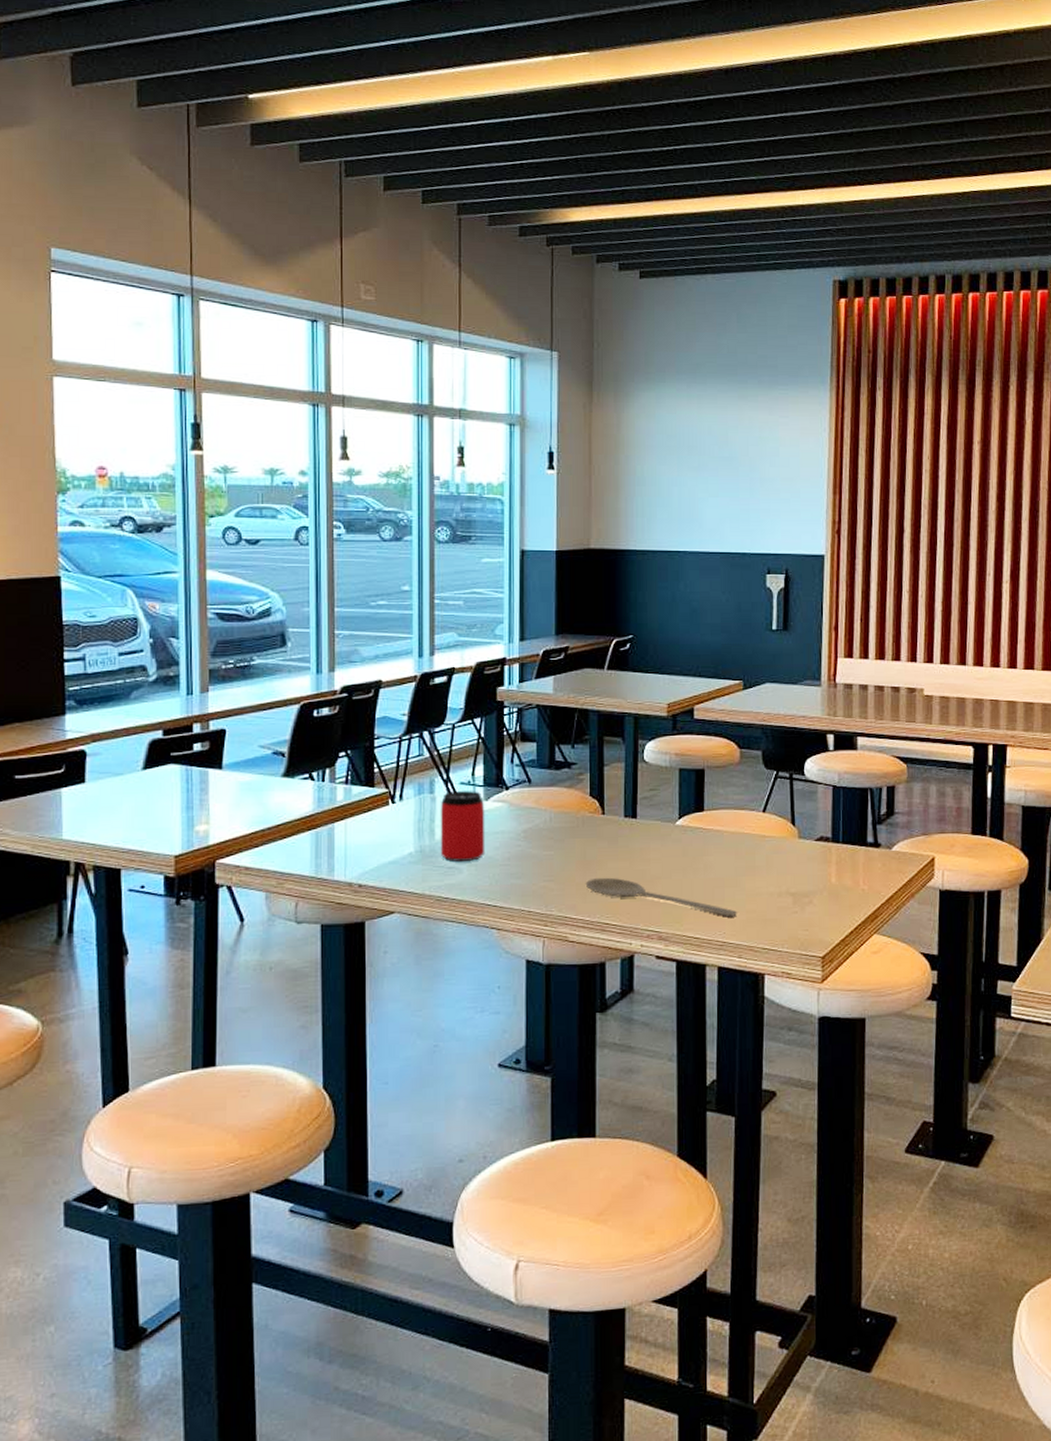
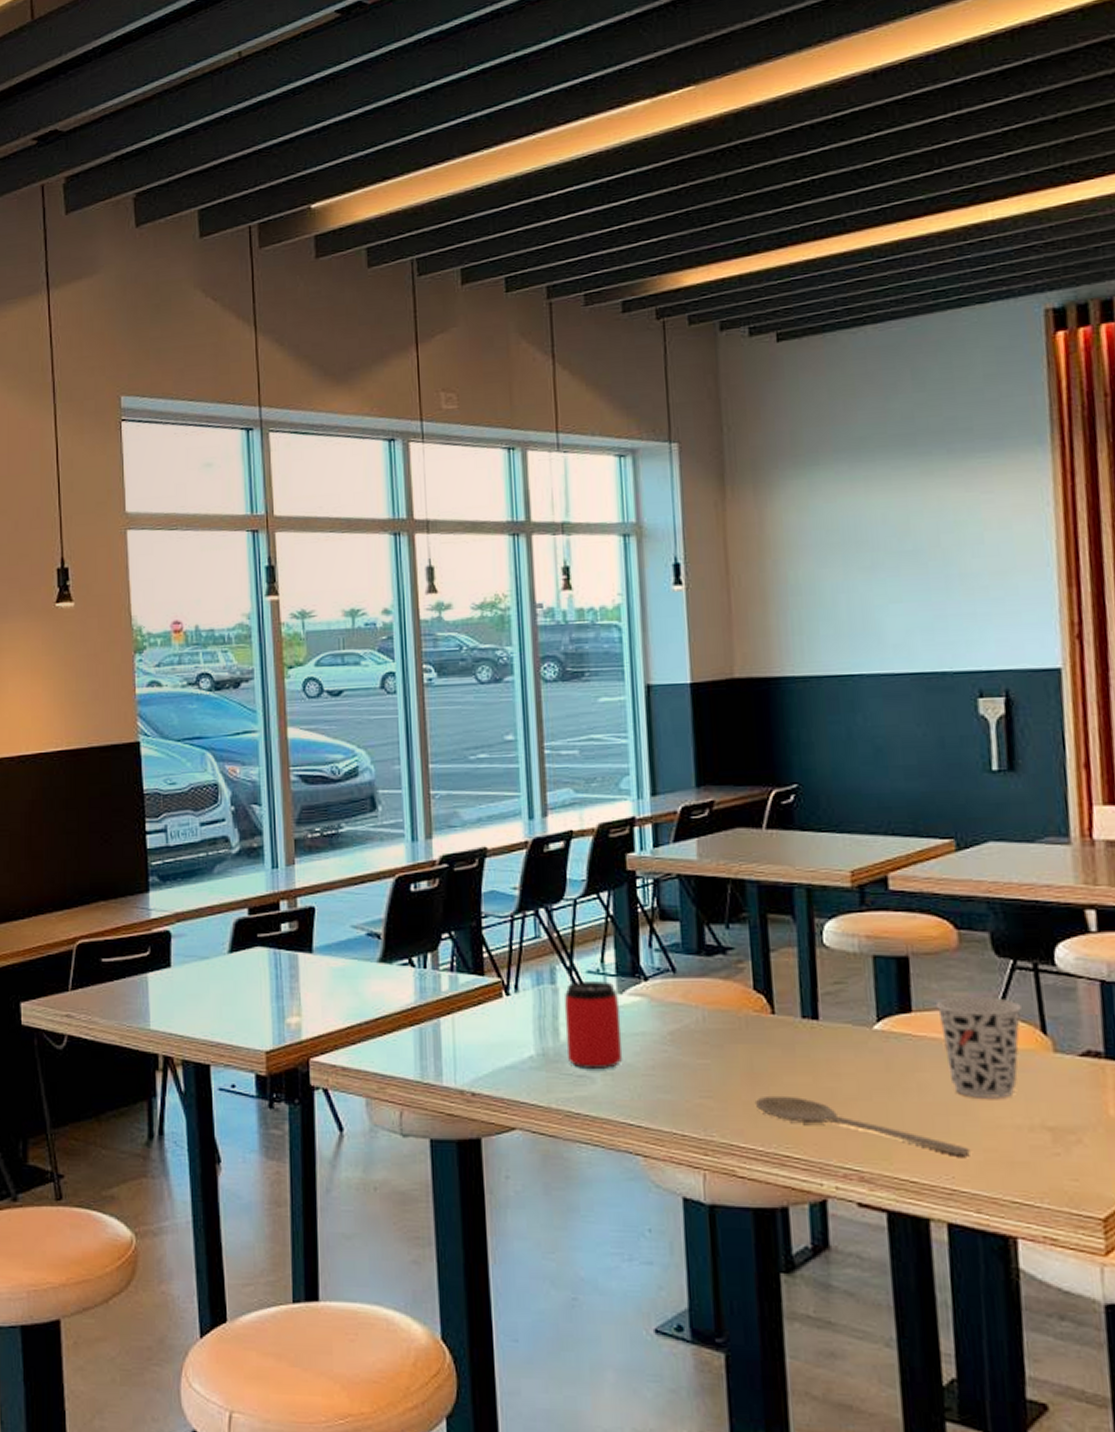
cup: none [721,799,779,874] -> present [935,997,1021,1098]

